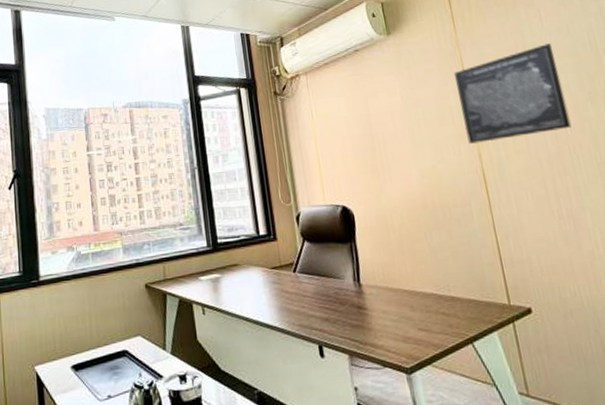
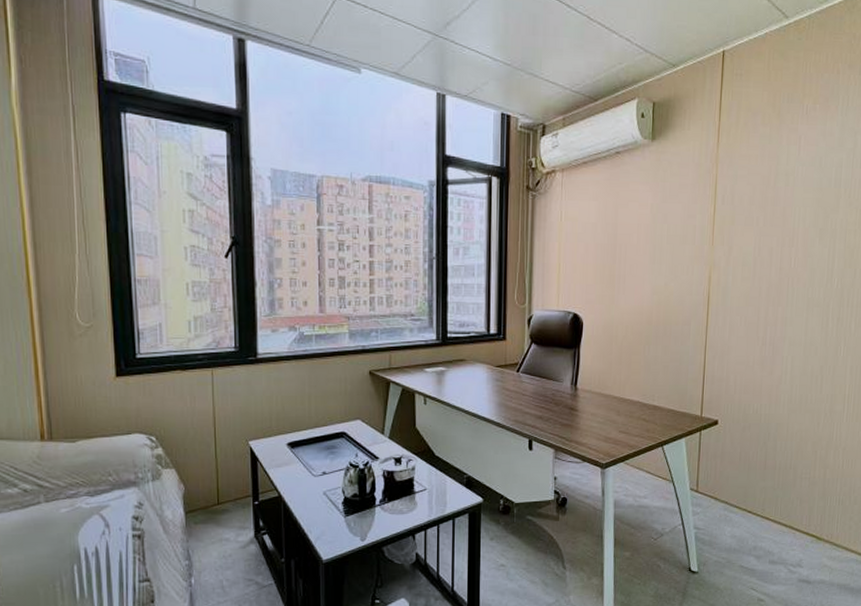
wall art: present [453,43,572,145] -> none [702,174,801,267]

